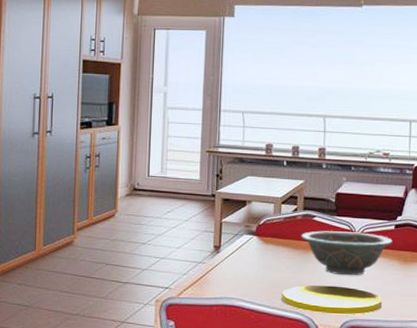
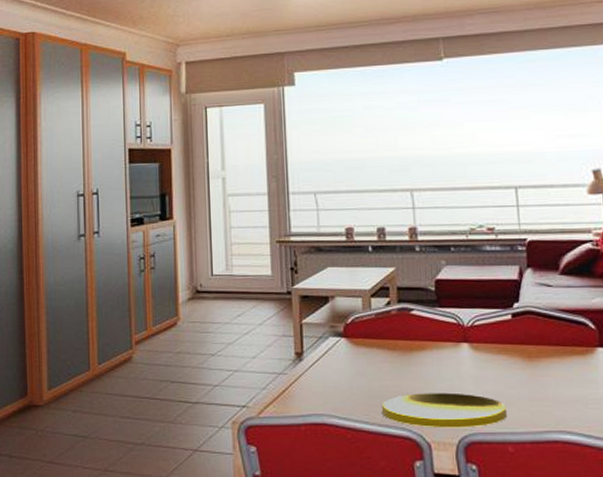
decorative bowl: present [301,231,392,276] -> none [398,325,511,380]

